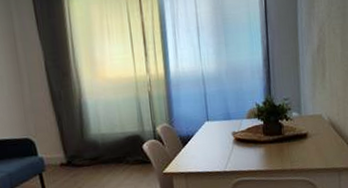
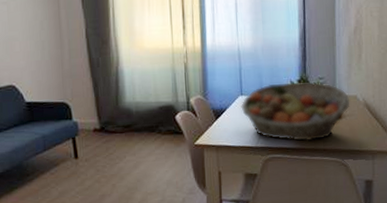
fruit basket: none [207,103,316,164] -> present [241,82,350,141]

